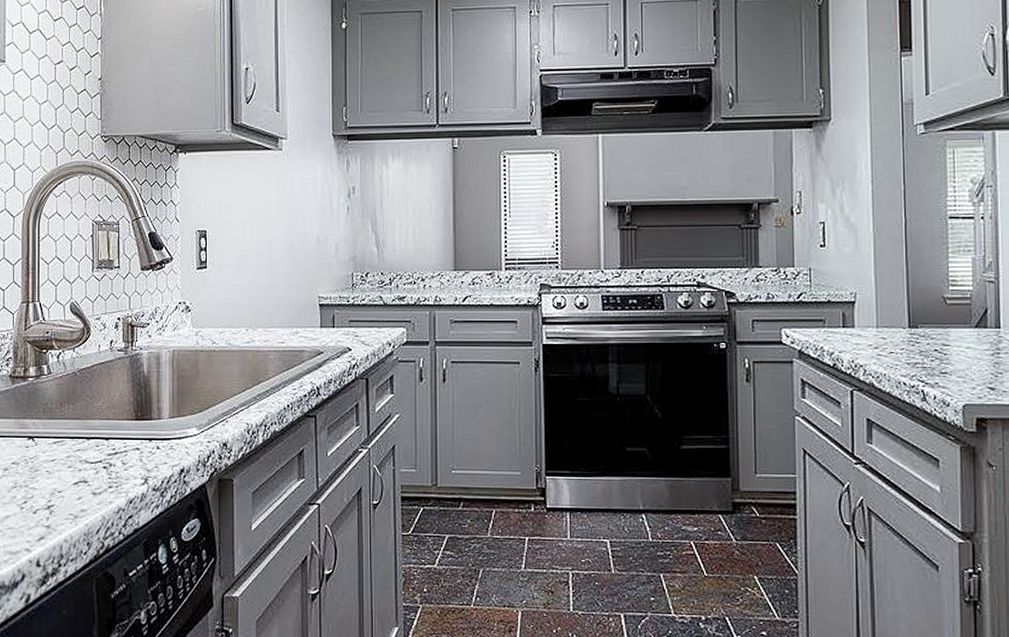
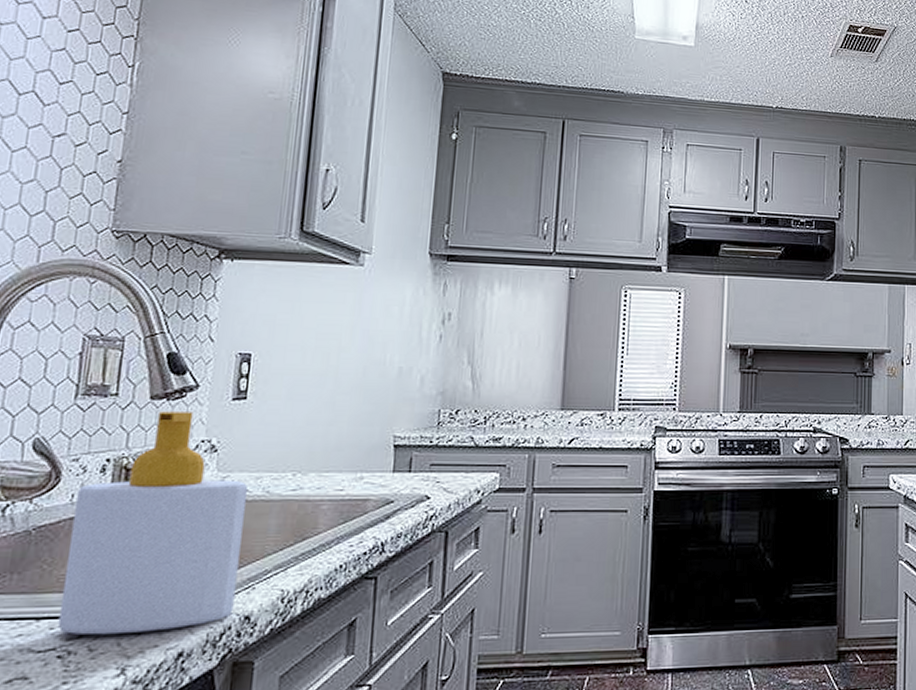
soap bottle: none [101,280,215,453] -> present [57,411,247,636]

